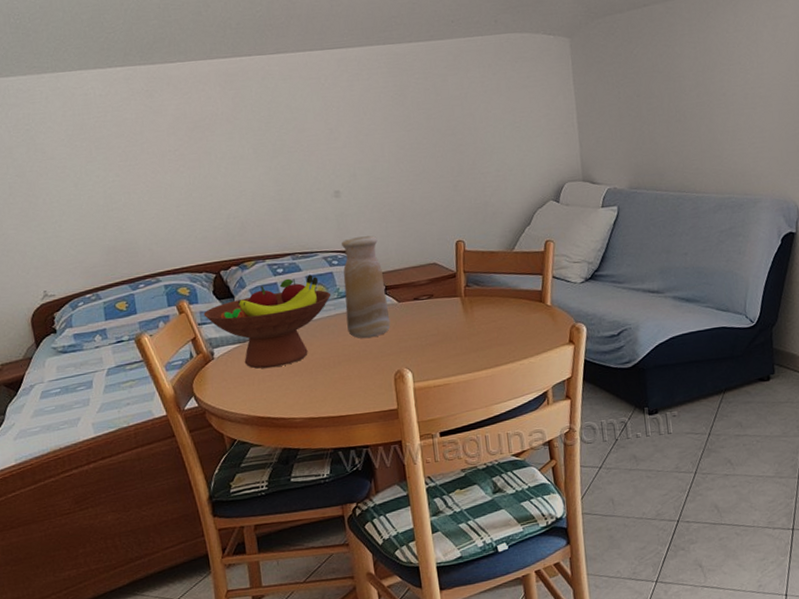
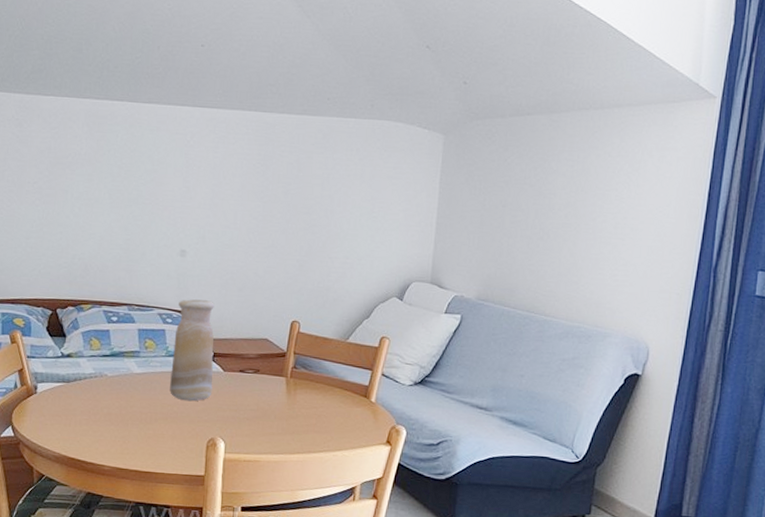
fruit bowl: present [203,274,332,369] -> none [34,328,160,412]

